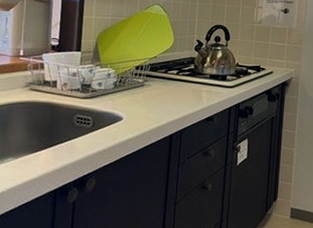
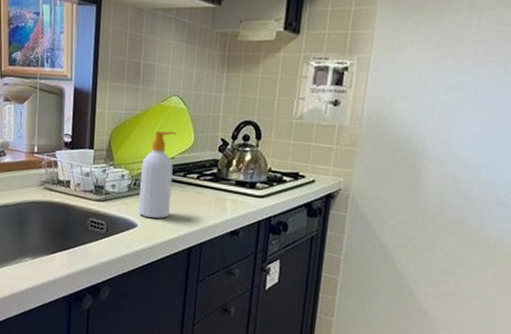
soap bottle: none [124,34,159,111] -> present [138,130,177,218]

